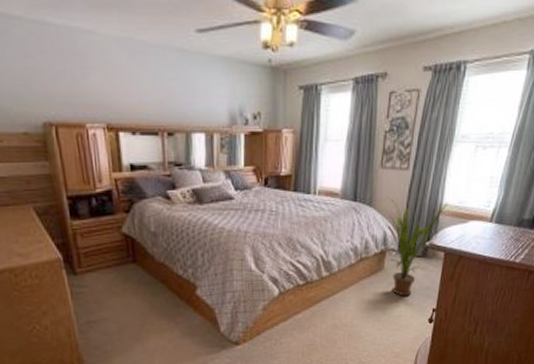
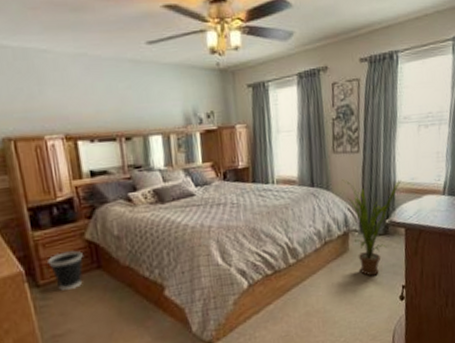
wastebasket: none [85,243,120,280] -> present [48,250,84,291]

